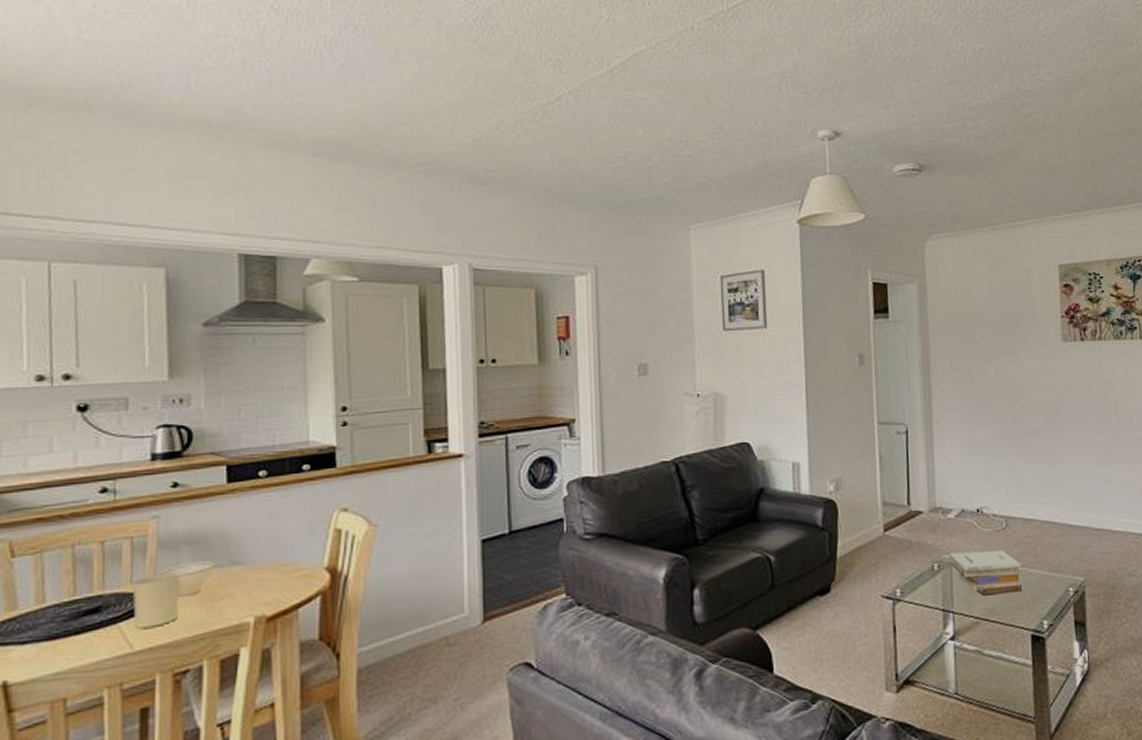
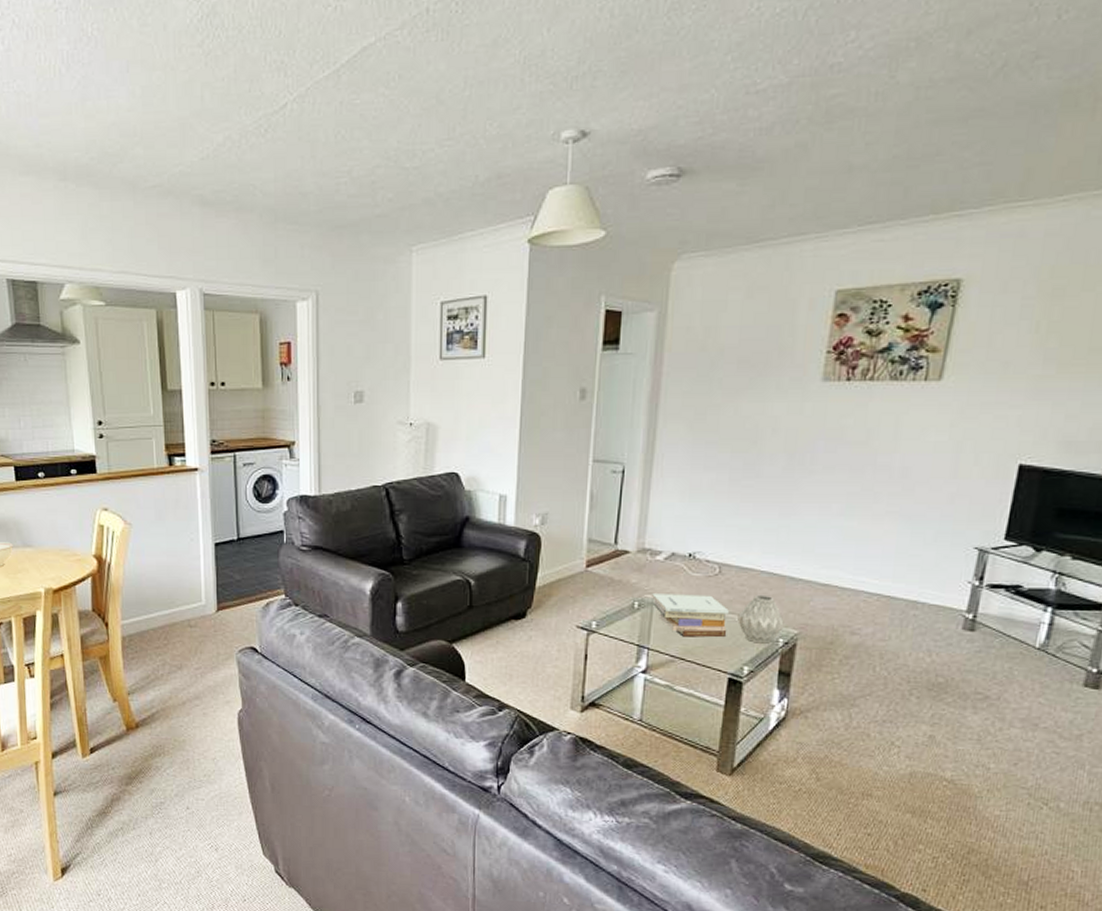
vase: none [1029,544,1073,595] -> present [737,594,786,644]

